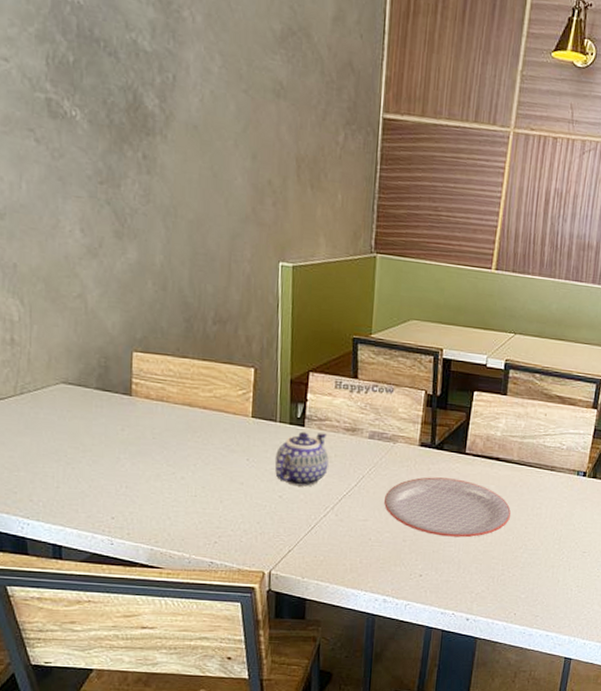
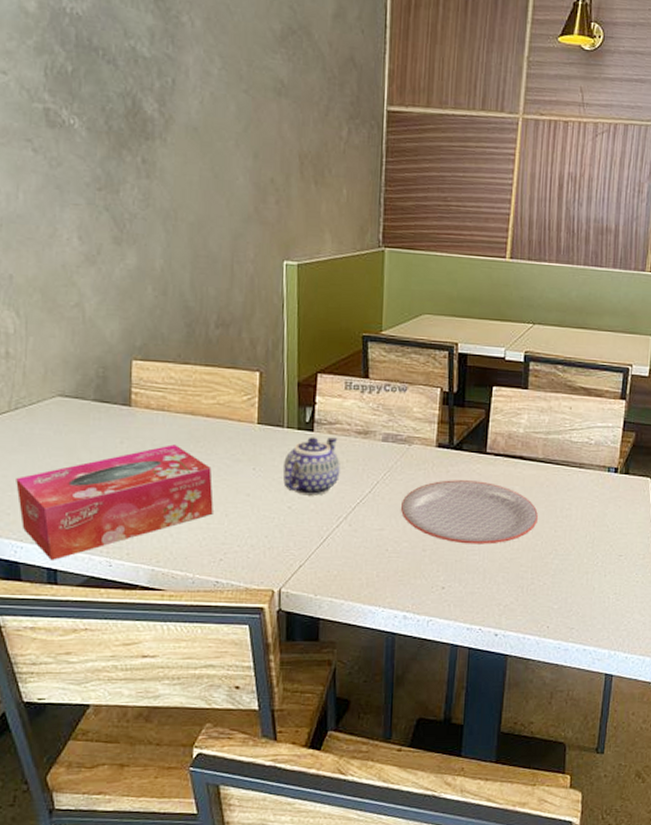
tissue box: none [22,433,209,537] -> present [16,444,213,560]

